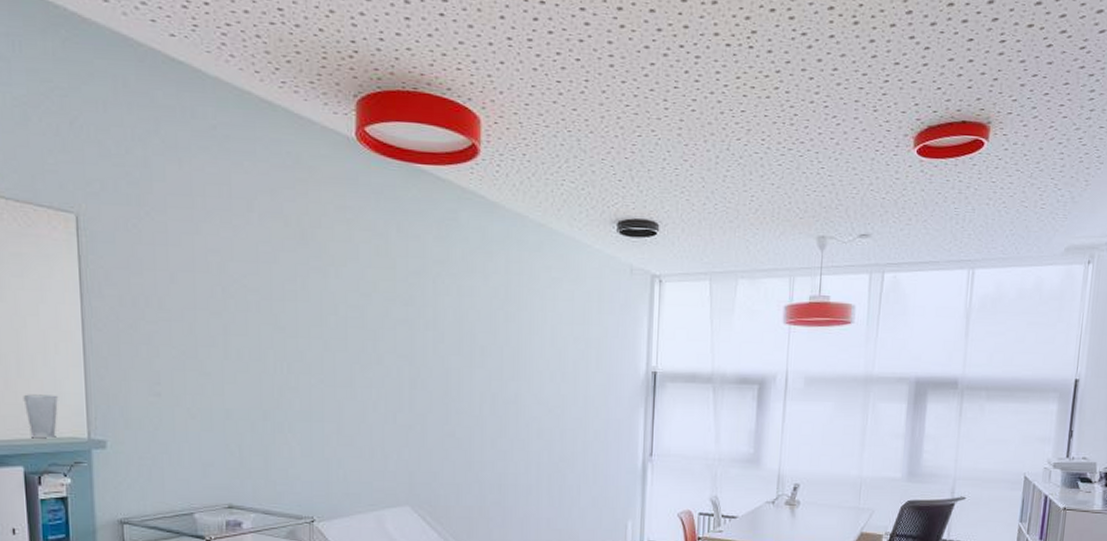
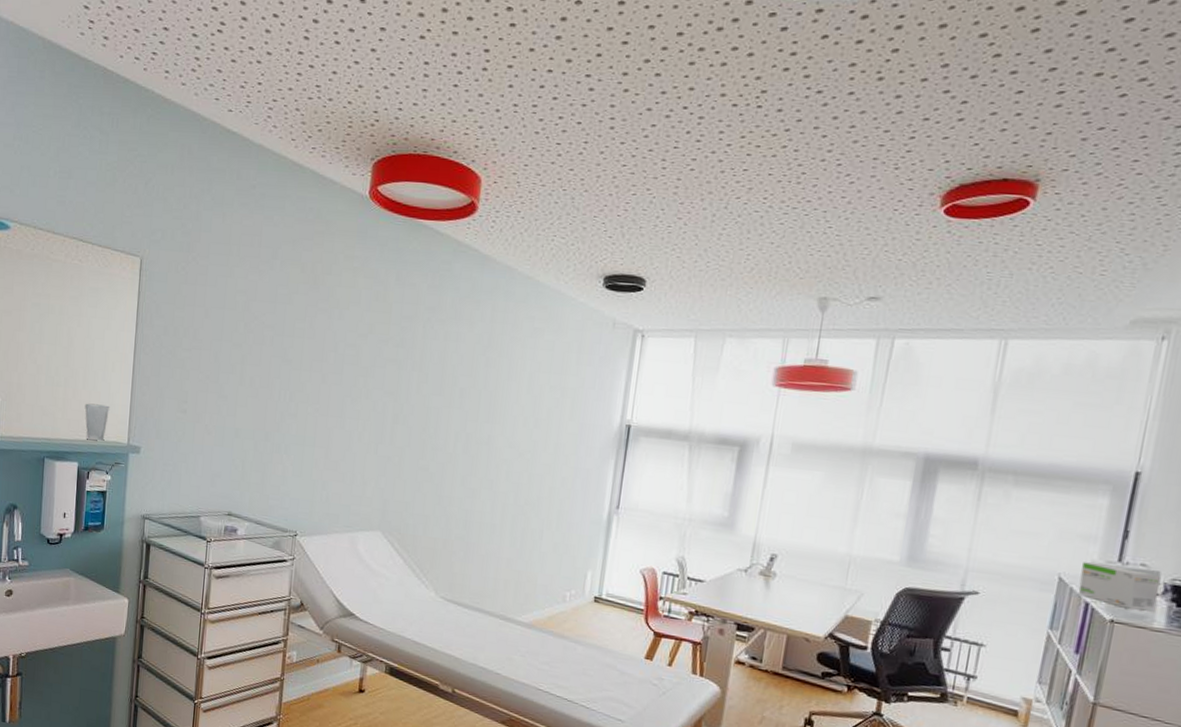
medicine box: none [1039,460,1097,498] -> present [1077,561,1160,612]

